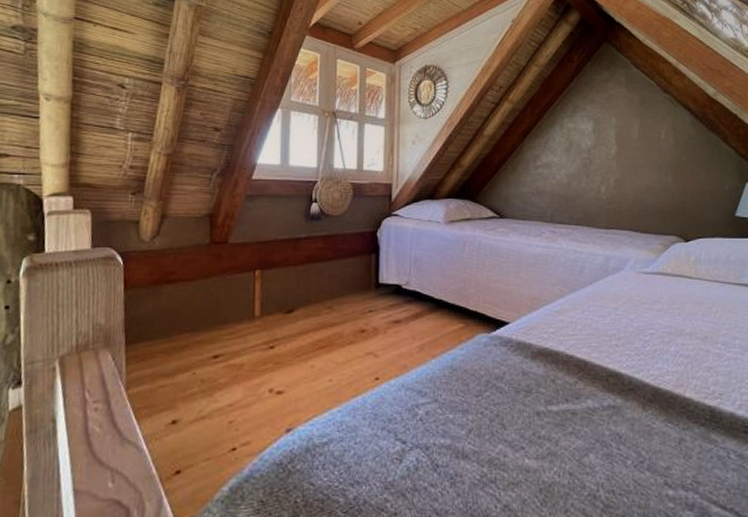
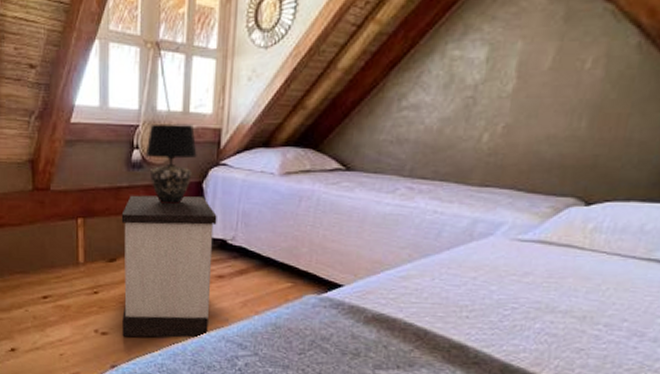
nightstand: none [299,245,391,394] -> present [121,195,217,338]
table lamp: none [323,180,371,254] -> present [145,123,197,205]

